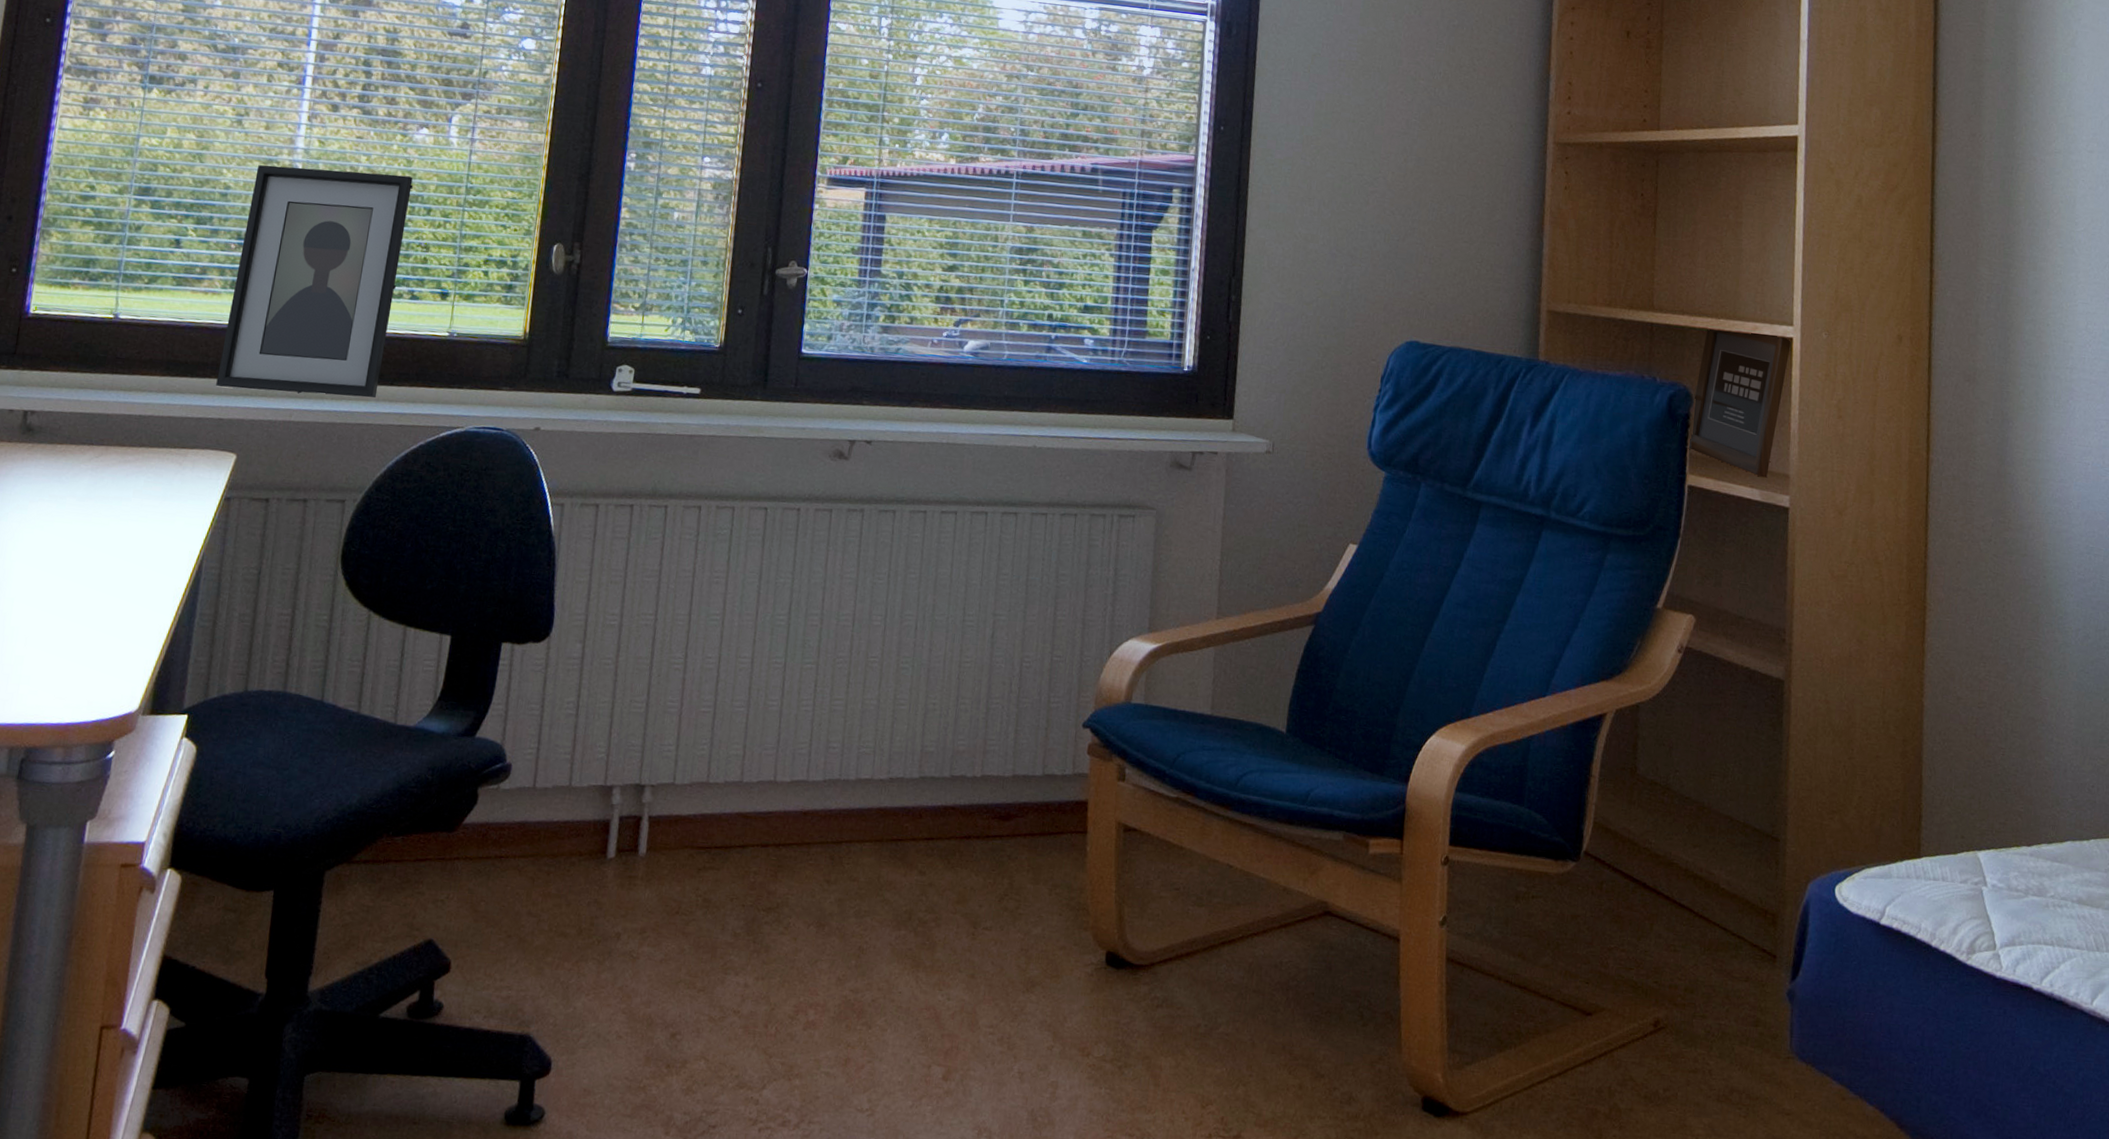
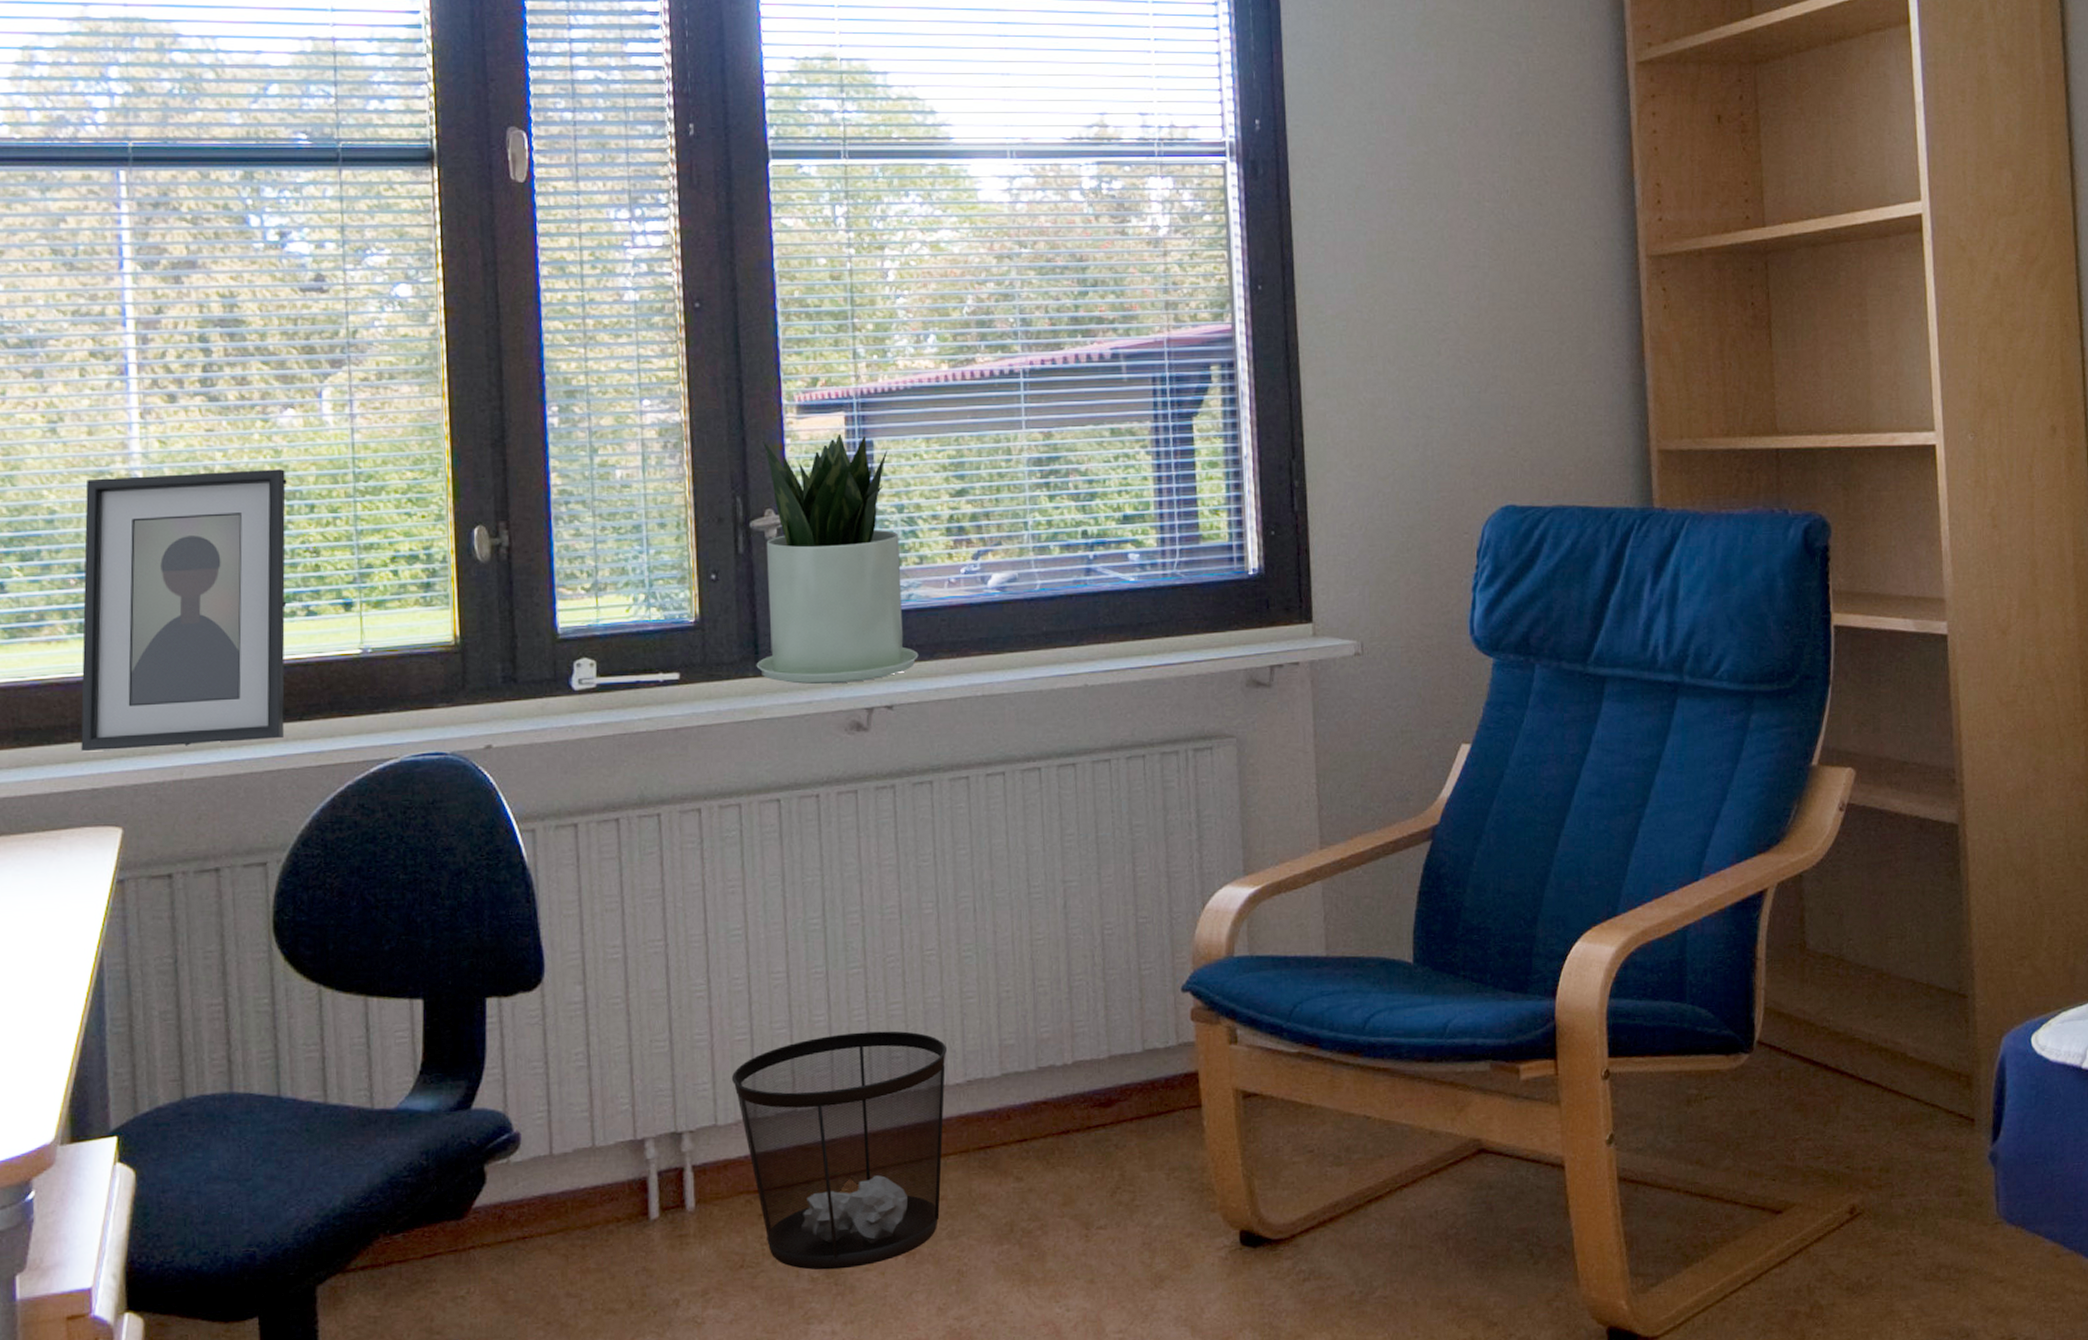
waste bin: none [692,719,876,930] -> present [731,1031,947,1270]
planter: none [764,204,899,417] -> present [756,433,919,685]
picture frame: present [1687,329,1792,478] -> none [1829,445,1935,605]

